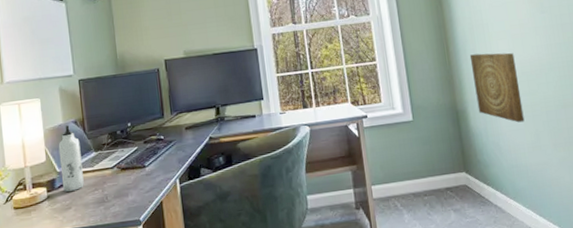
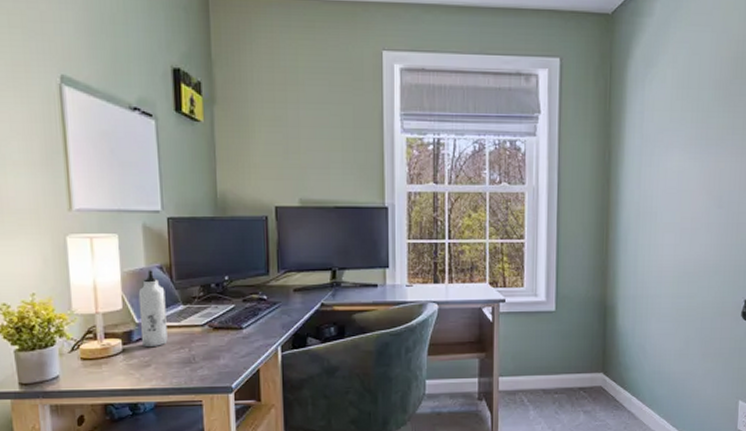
wall art: present [469,52,525,123] -> none [629,245,679,327]

